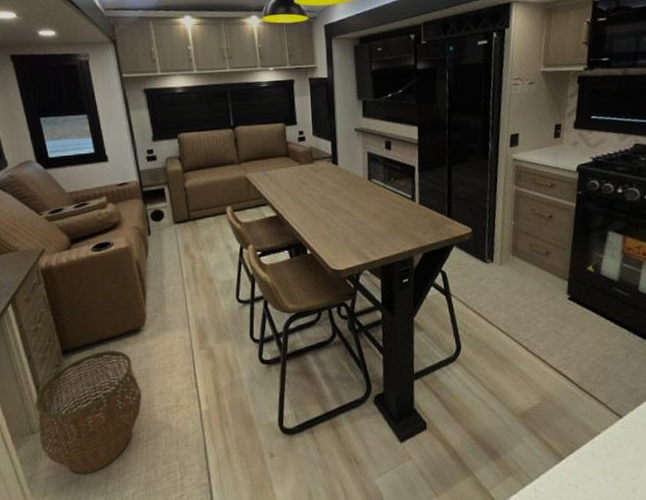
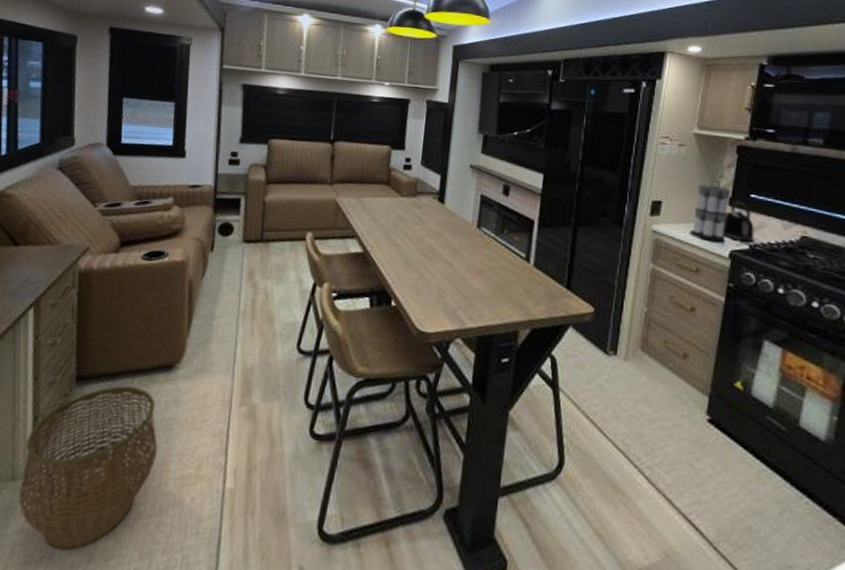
spice rack: none [543,108,575,161] -> present [689,180,731,243]
kettle: none [569,123,597,157] -> present [722,200,755,242]

